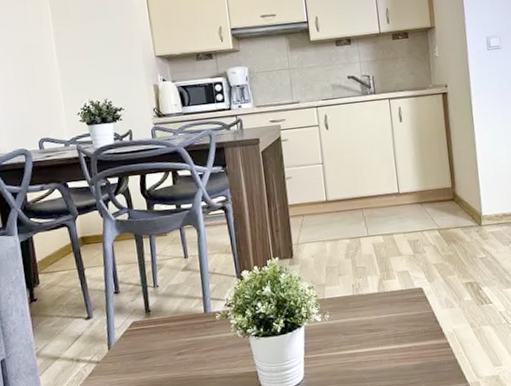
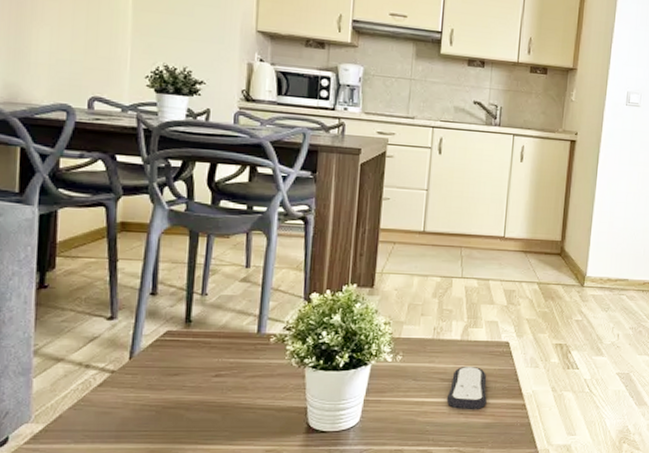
remote control: none [375,314,413,356] -> present [446,367,487,410]

